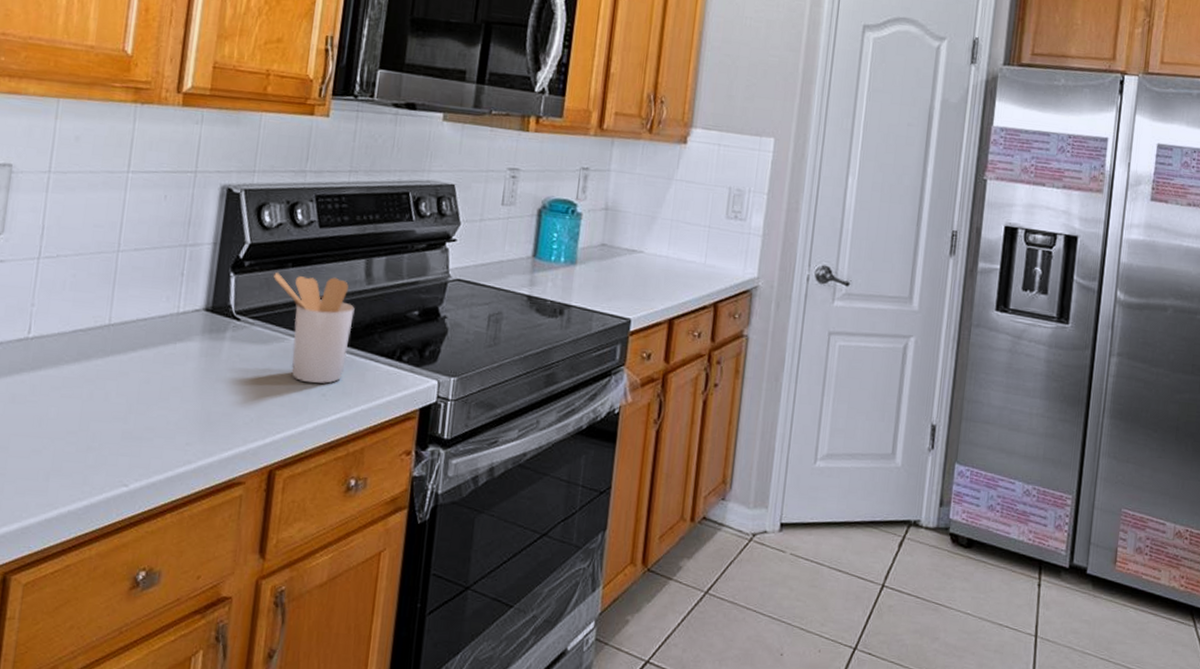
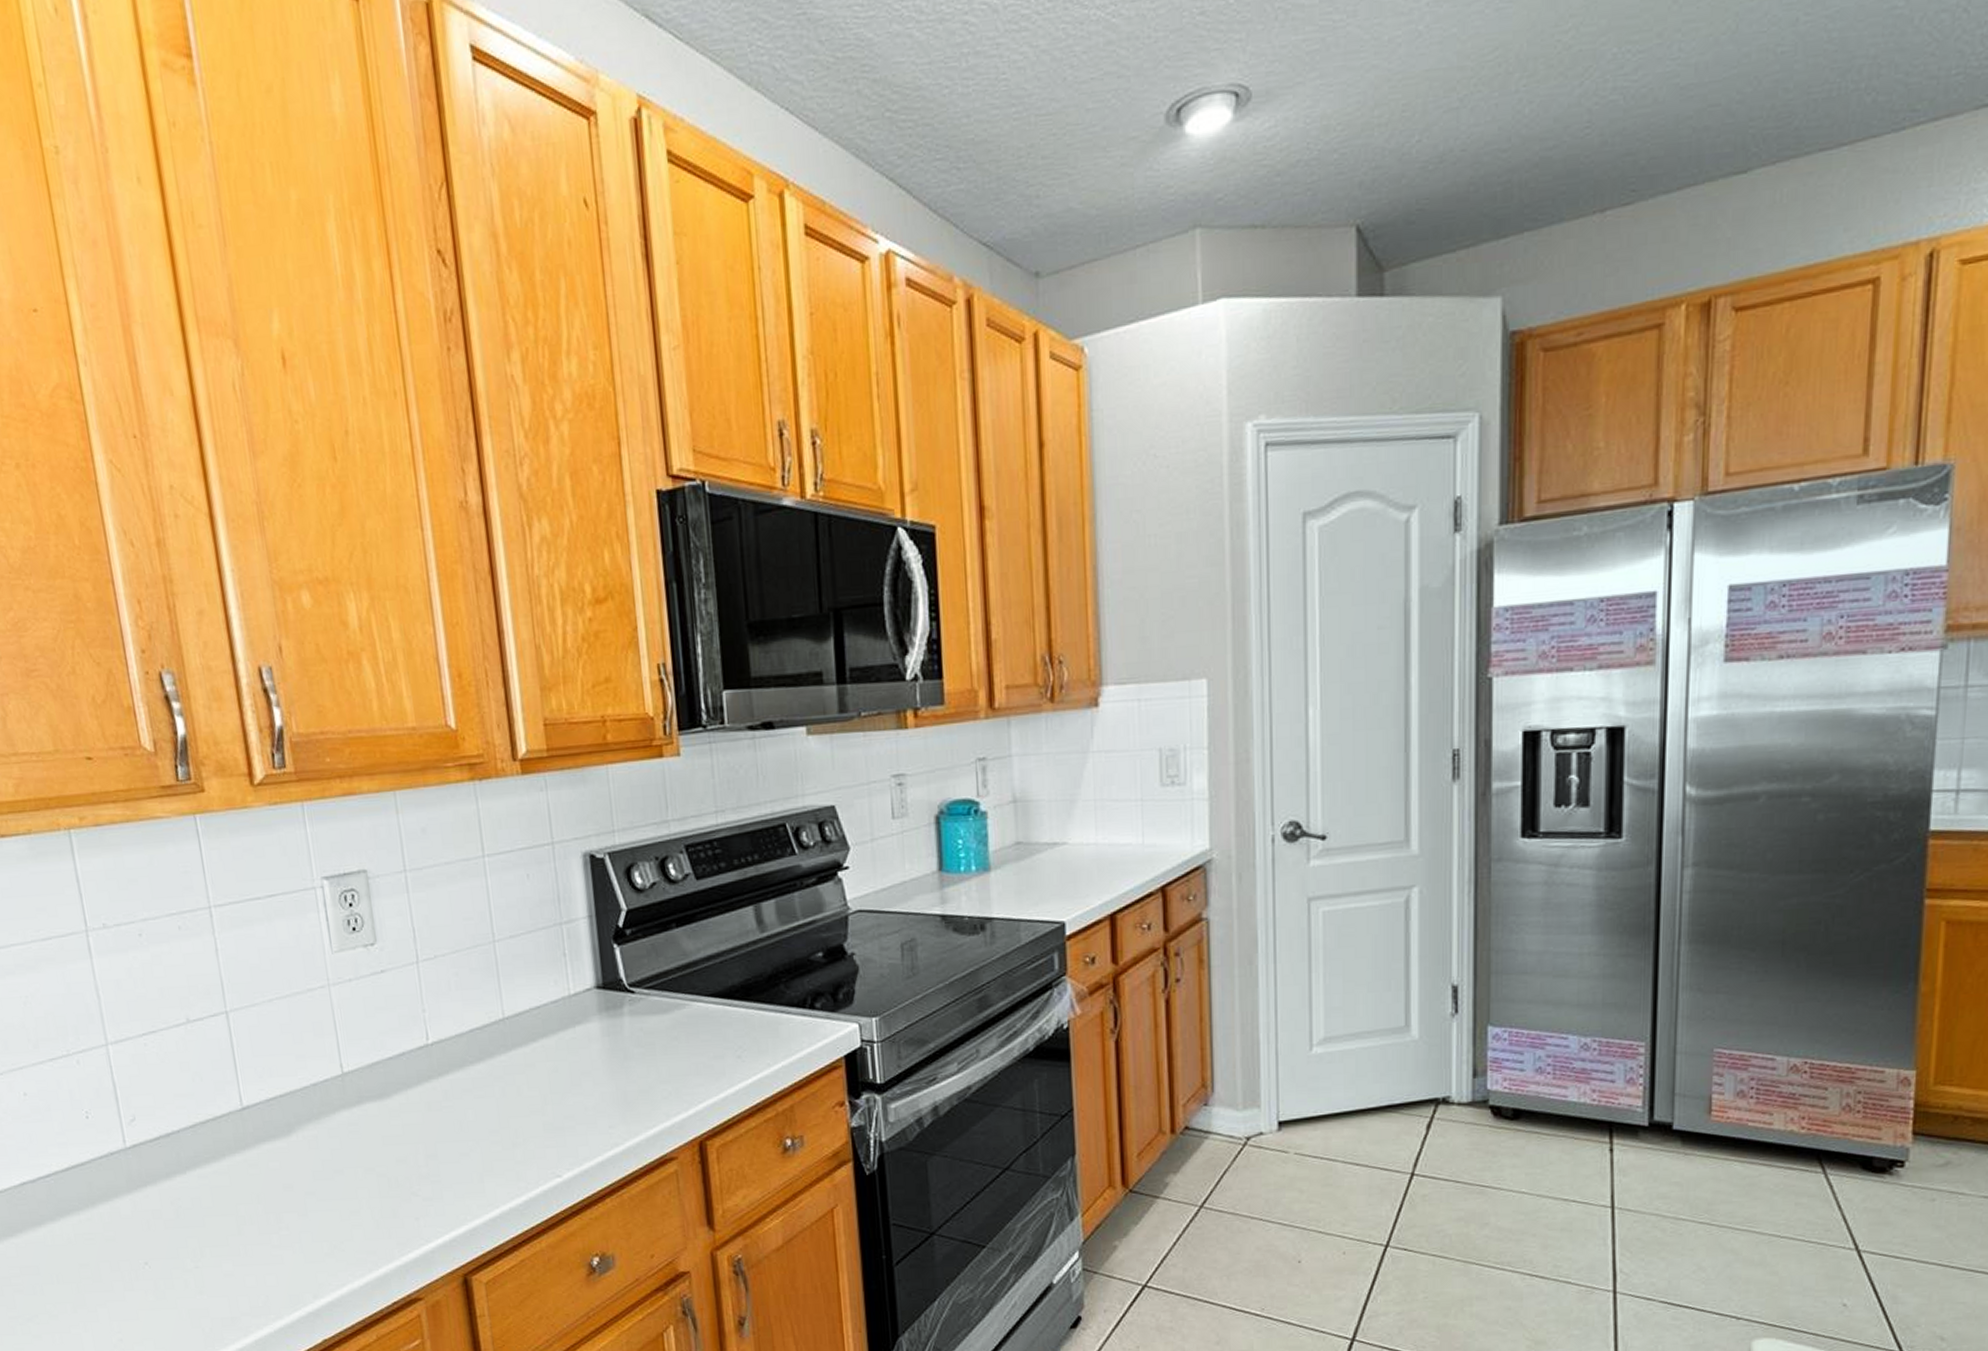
utensil holder: present [274,272,355,384] -> none [659,930,755,1047]

